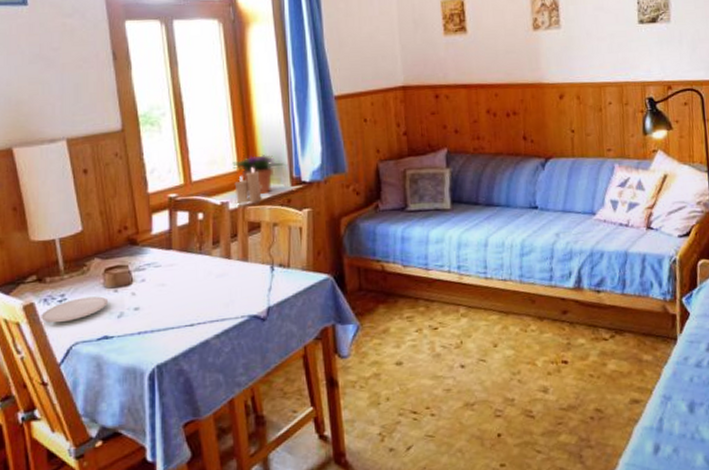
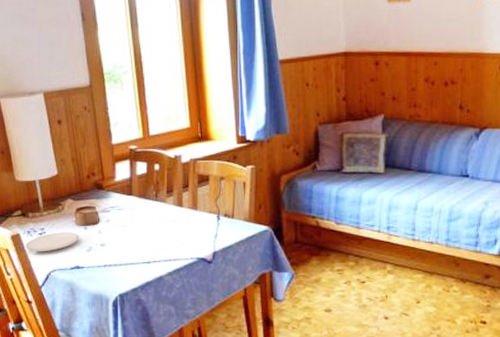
potted flower: present [232,155,288,194] -> none [185,114,235,150]
candle: present [234,167,262,205] -> none [186,125,211,158]

